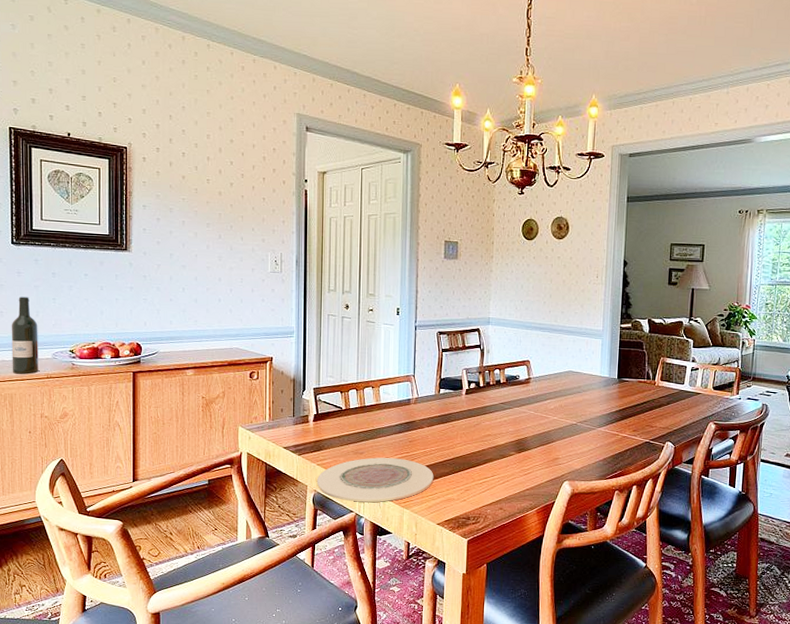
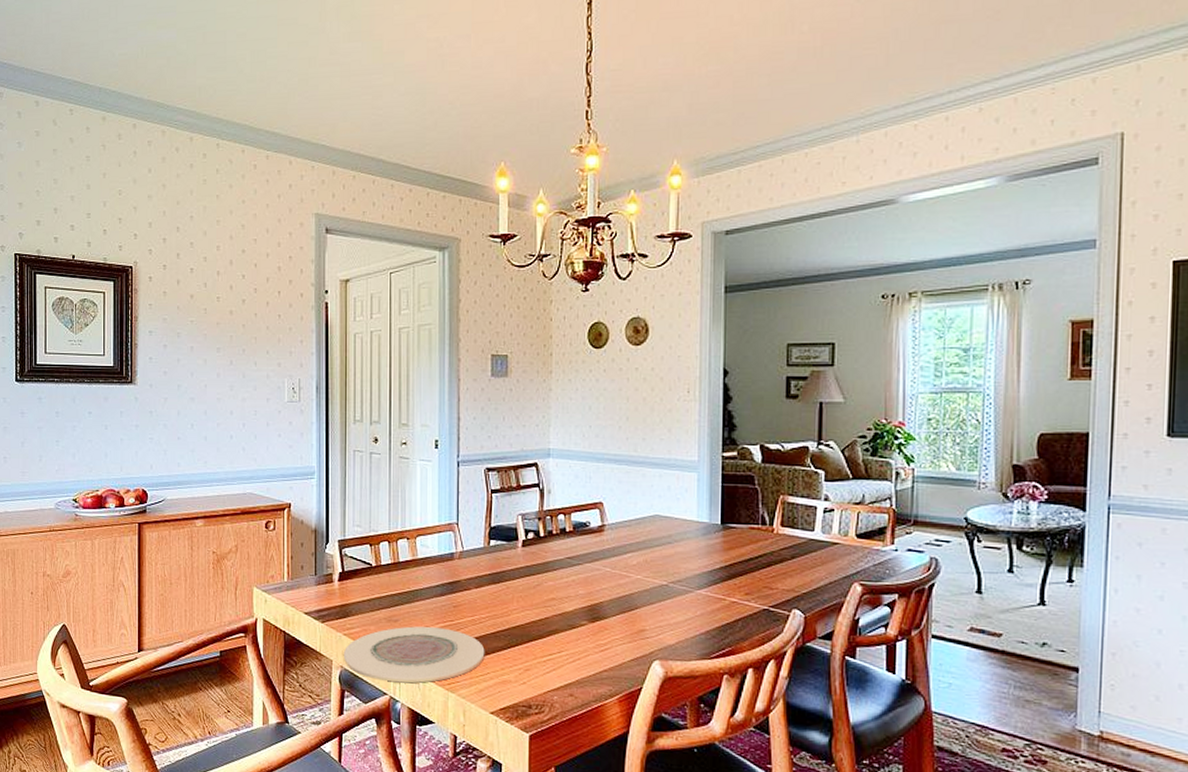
wine bottle: present [11,297,39,375] -> none [14,440,41,528]

